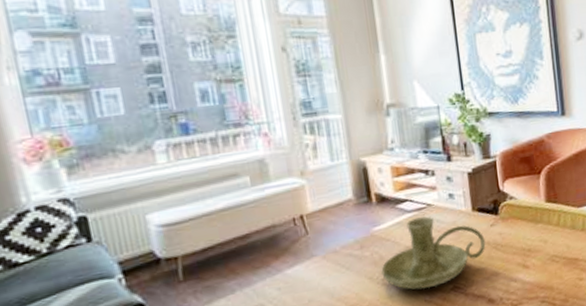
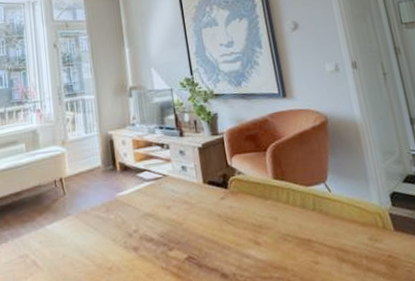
candle holder: present [381,216,486,290] -> none [123,185,217,256]

